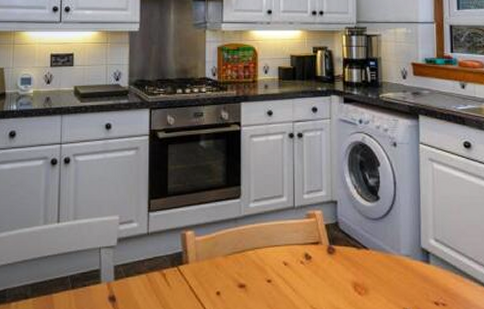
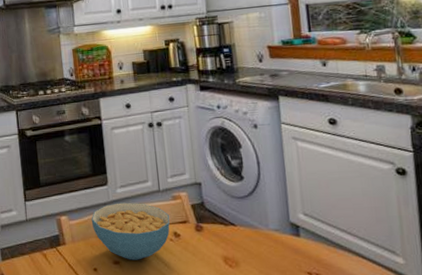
cereal bowl: none [219,218,303,284] -> present [91,202,170,260]

